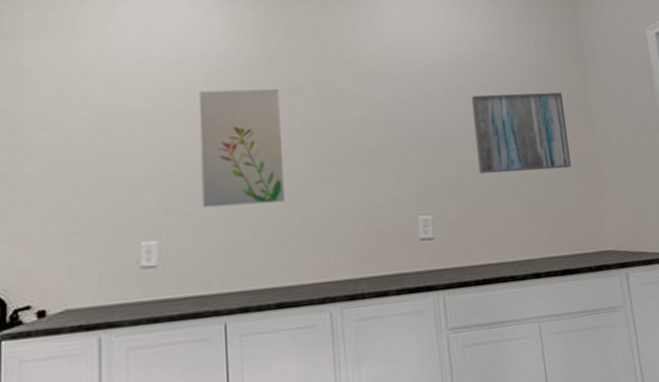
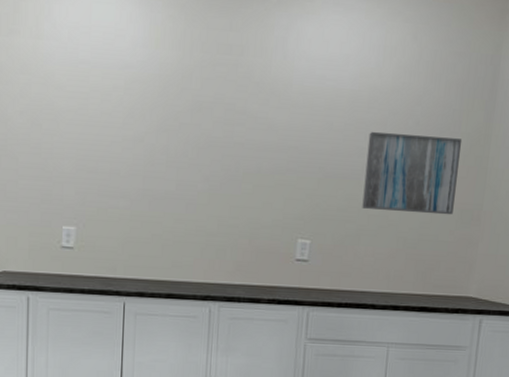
wall art: present [198,88,285,208] -> none [114,97,188,209]

